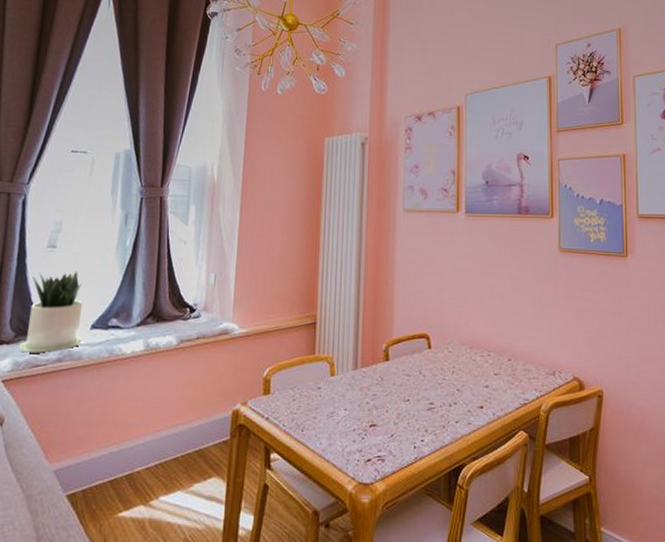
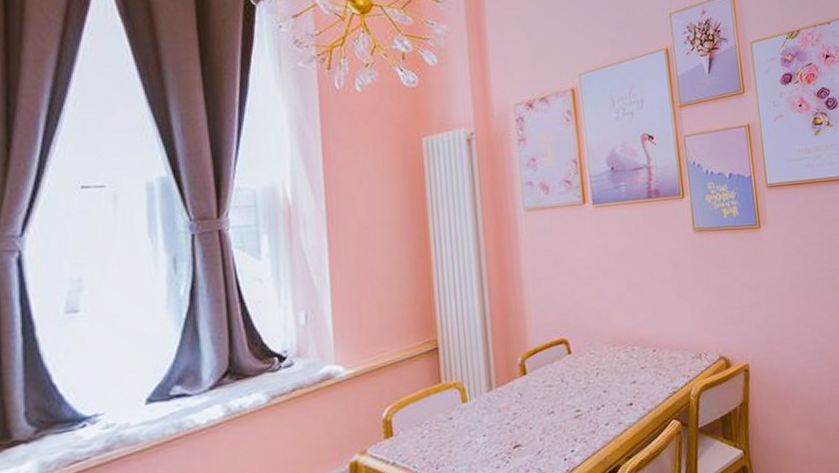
planter: present [18,271,83,353] -> none [43,336,138,450]

